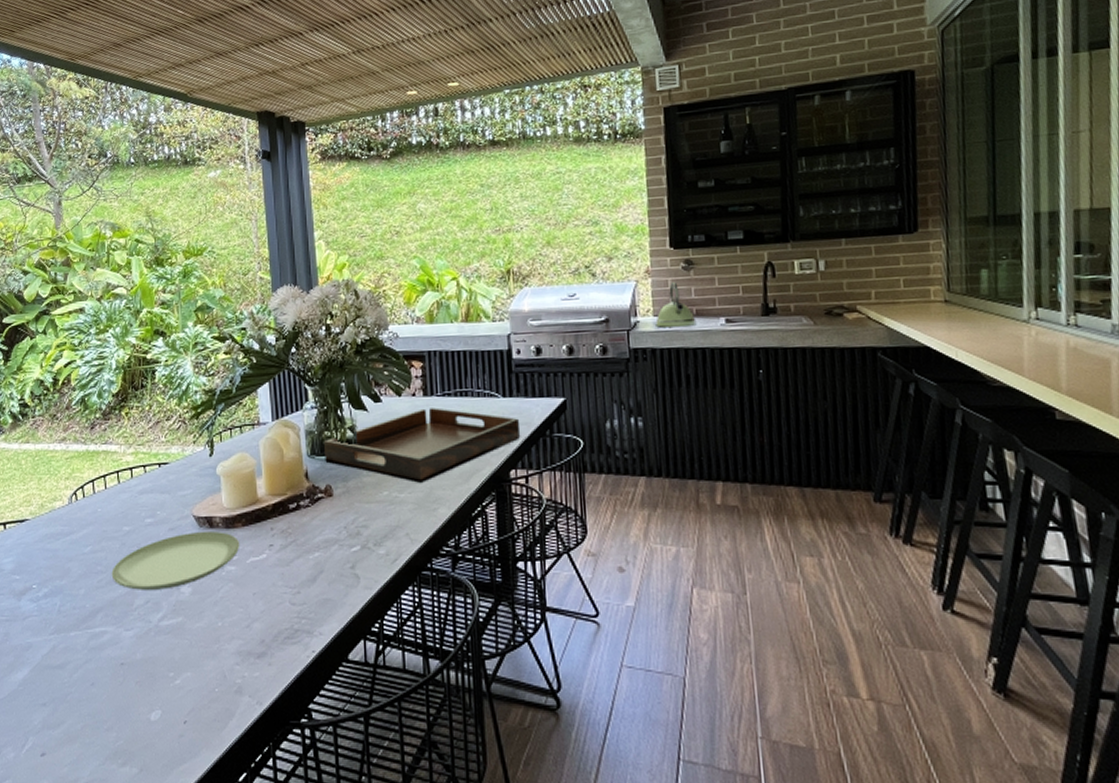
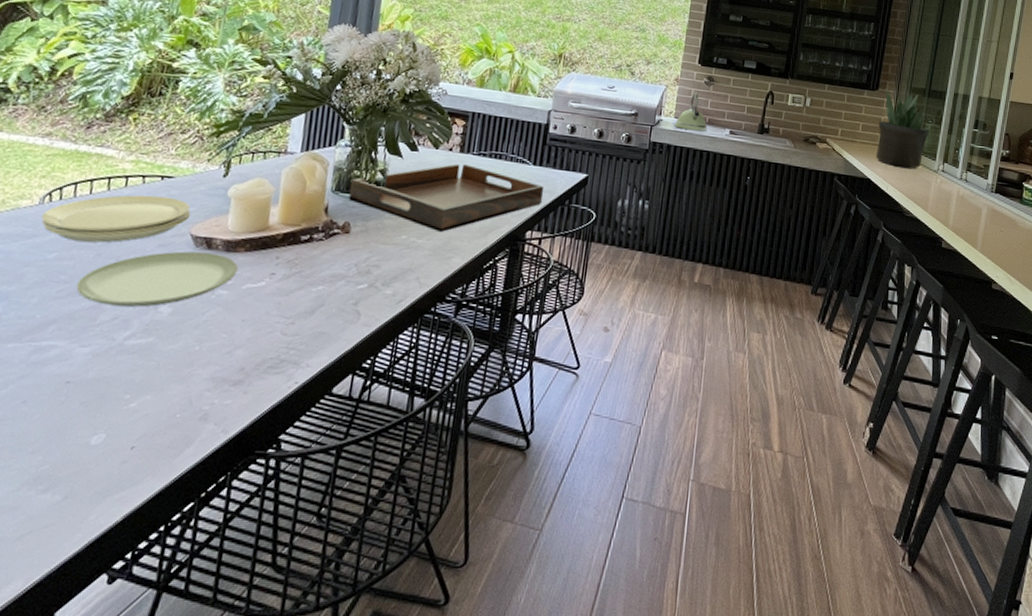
plate: none [73,482,190,534] -> present [41,194,191,243]
planter: none [926,225,1006,325] -> present [875,88,930,169]

